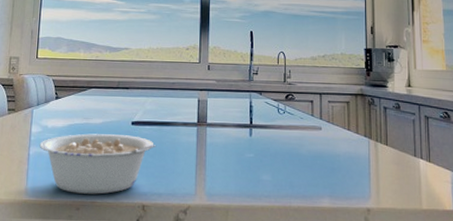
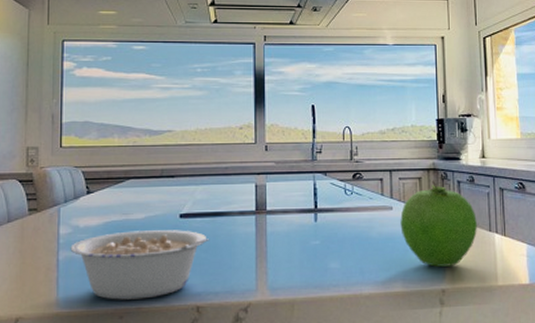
fruit: none [329,105,403,187] -> present [400,180,478,267]

